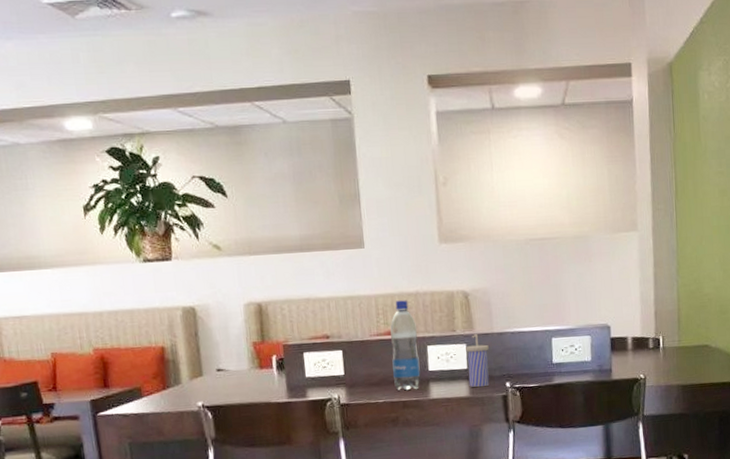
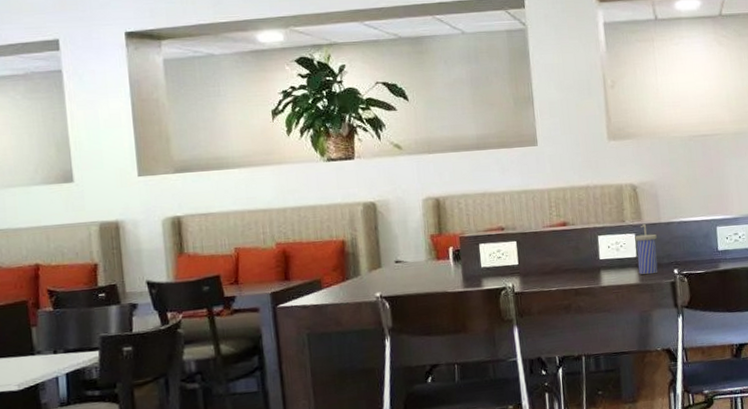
bottle: present [390,300,421,391] -> none [562,193,592,279]

